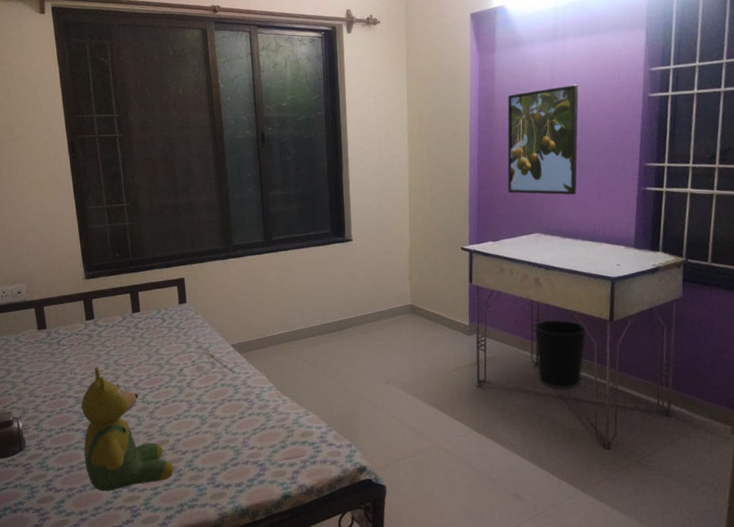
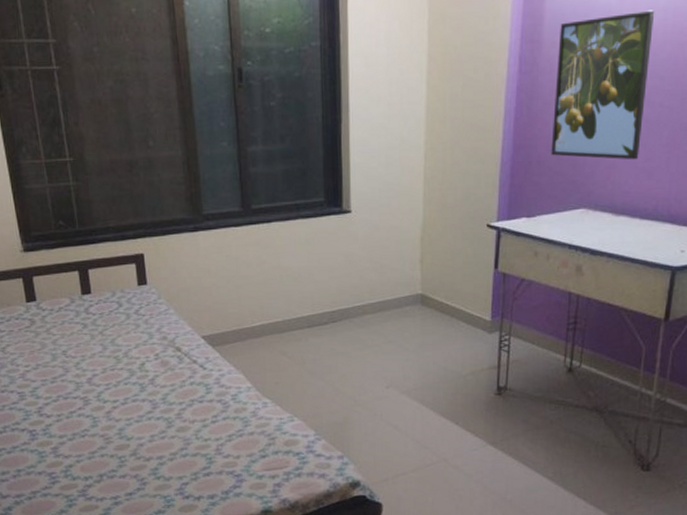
teddy bear: present [81,367,174,492] -> none [25,358,137,499]
wastebasket: present [534,319,587,389] -> none [571,316,636,400]

